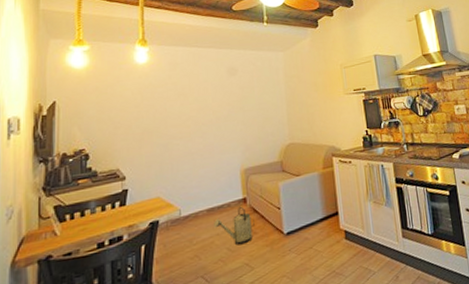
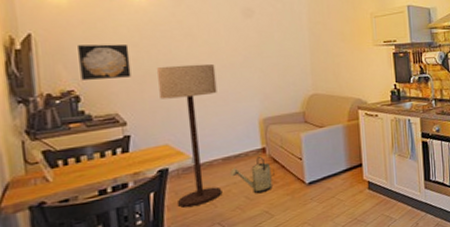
wall art: none [91,106,132,140] -> present [78,44,131,80]
floor lamp: none [153,119,206,261] -> present [156,63,222,208]

